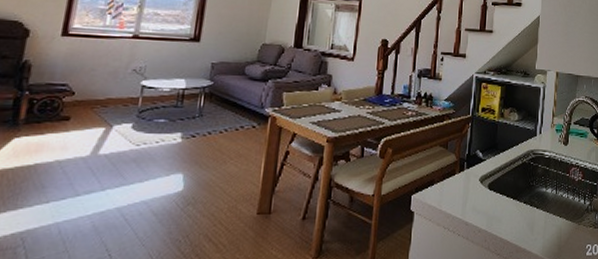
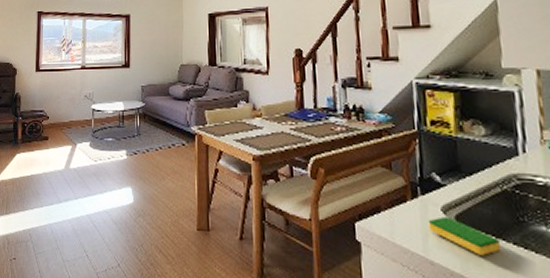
dish sponge: none [468,185,515,214] -> present [428,216,500,256]

